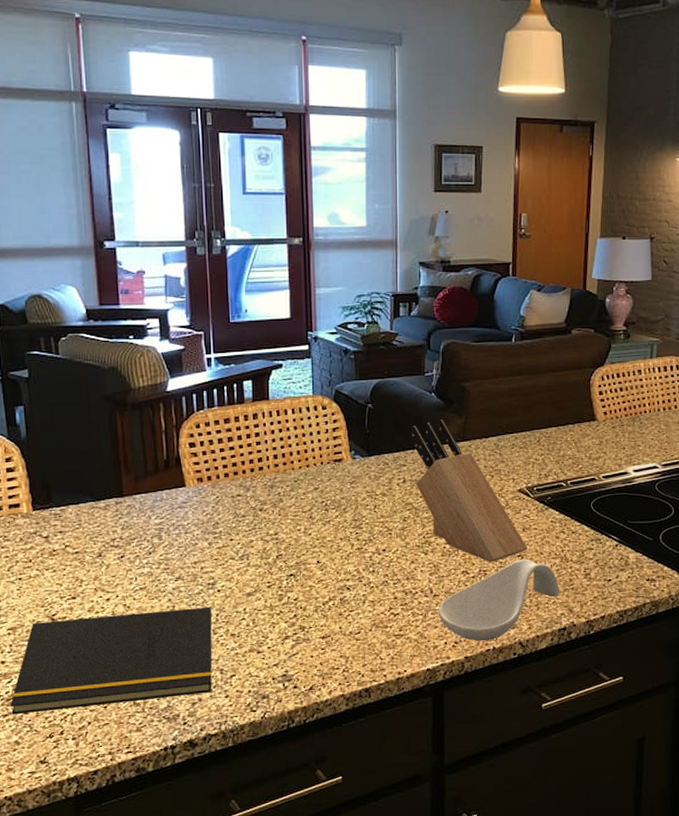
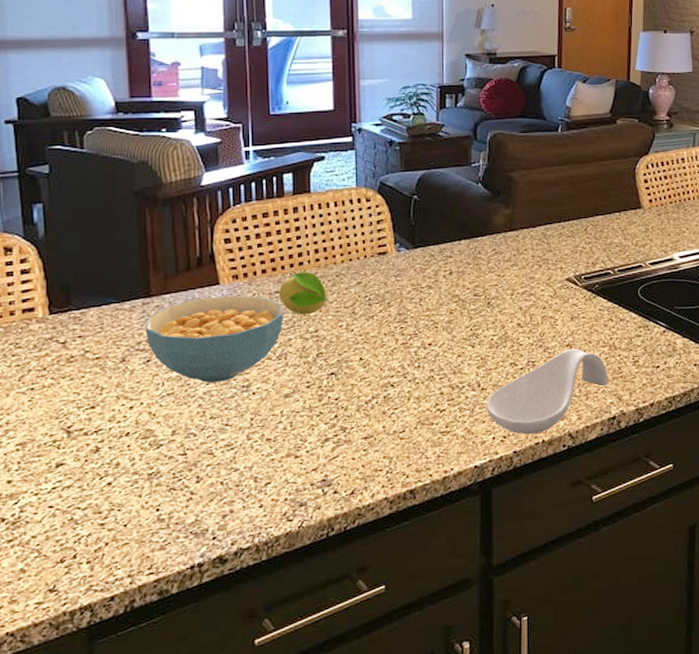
notepad: present [10,606,212,715] -> none [16,410,246,540]
cereal bowl: none [119,497,245,580] -> present [145,295,283,383]
fruit: none [241,476,288,518] -> present [279,272,330,315]
knife block: present [411,419,527,562] -> none [457,210,576,353]

